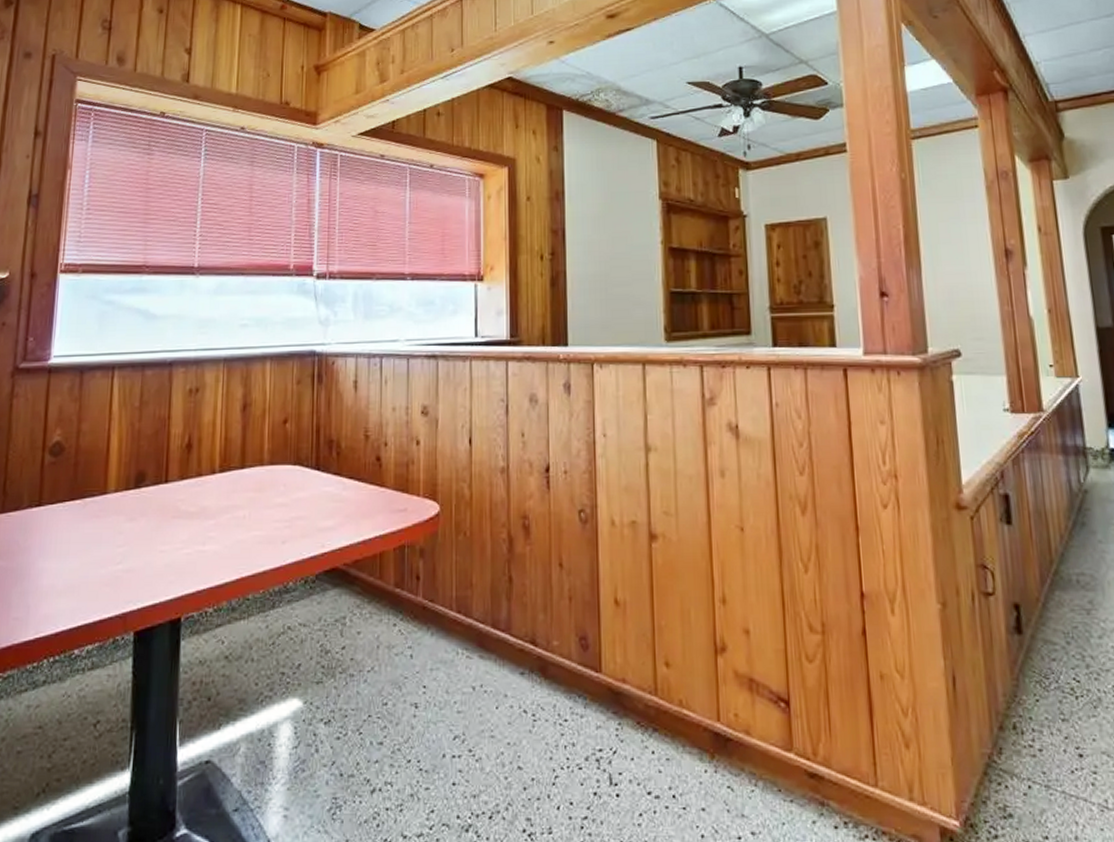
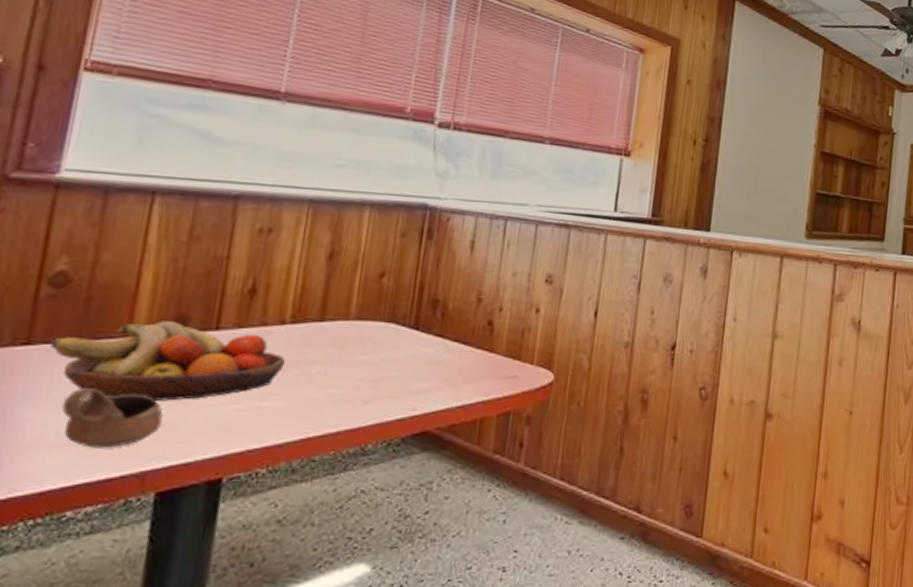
fruit bowl: none [53,478,218,549] -> present [49,321,285,401]
cup: none [65,541,134,593] -> present [62,388,163,448]

